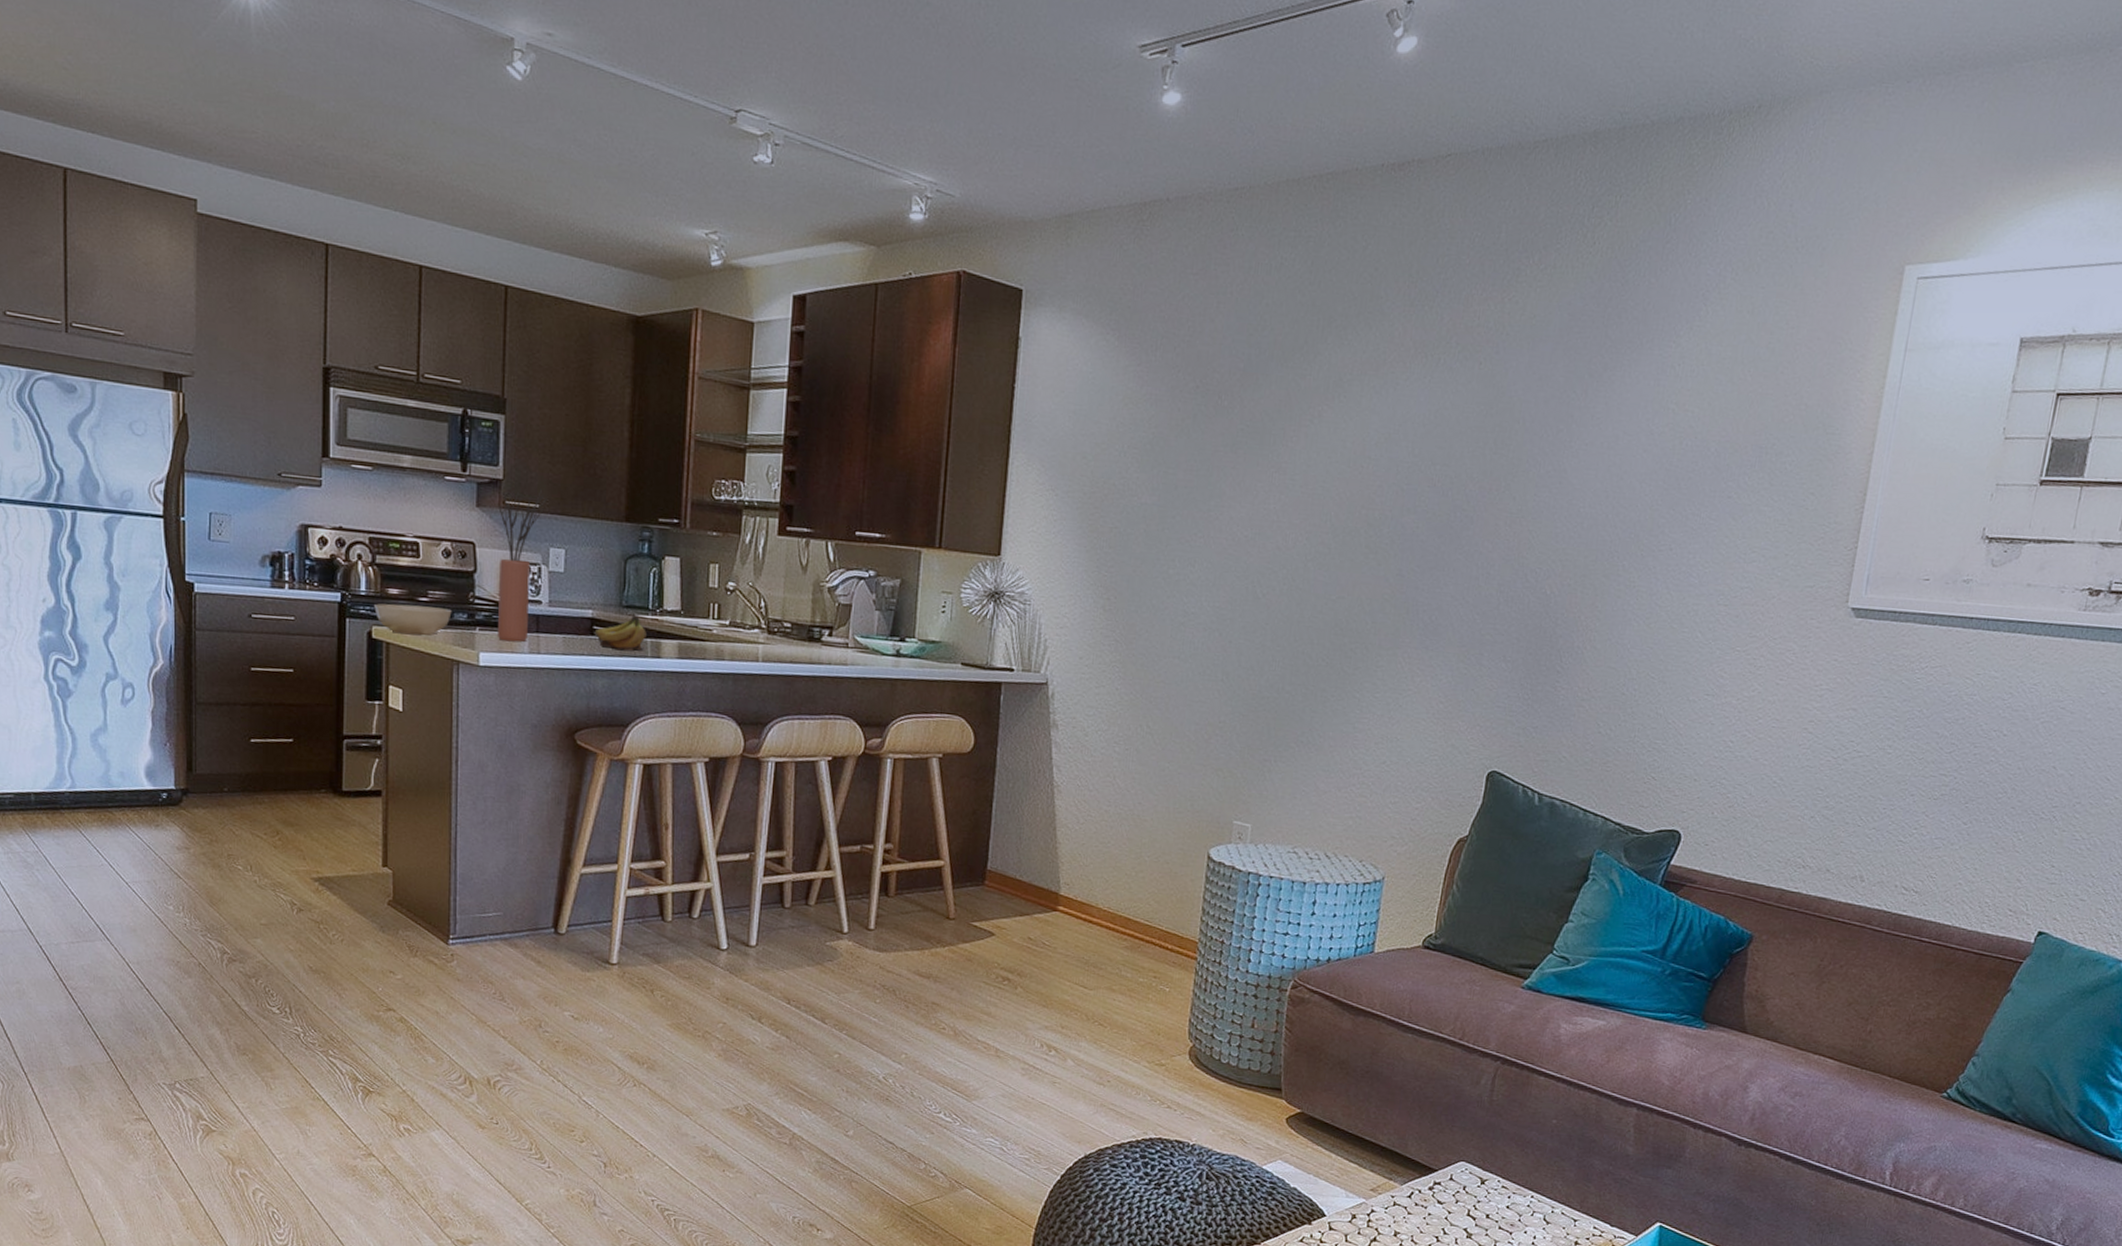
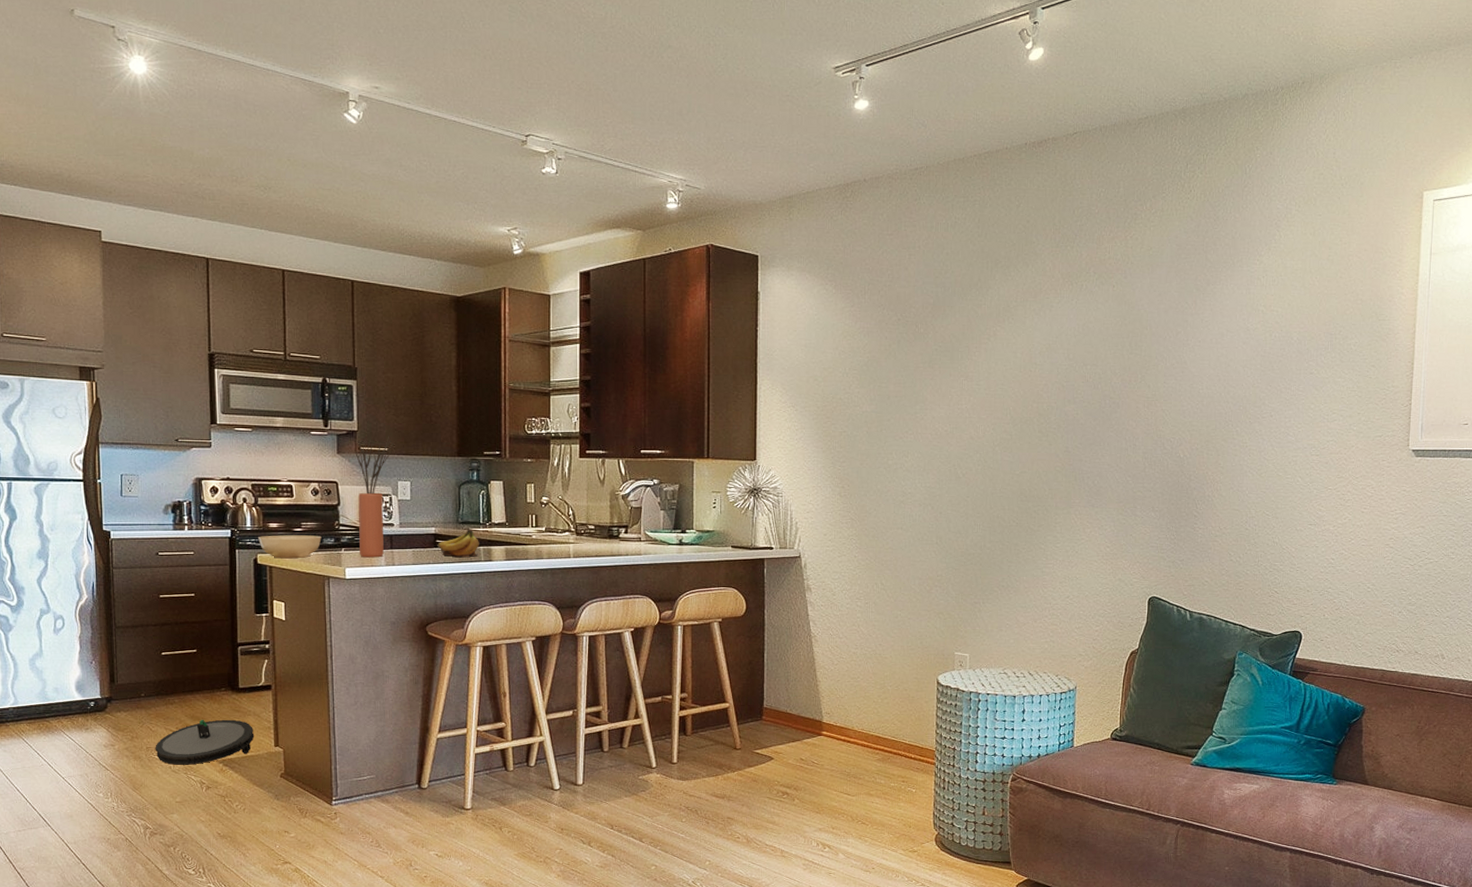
robot vacuum: none [238,825,359,881] -> present [155,719,255,765]

